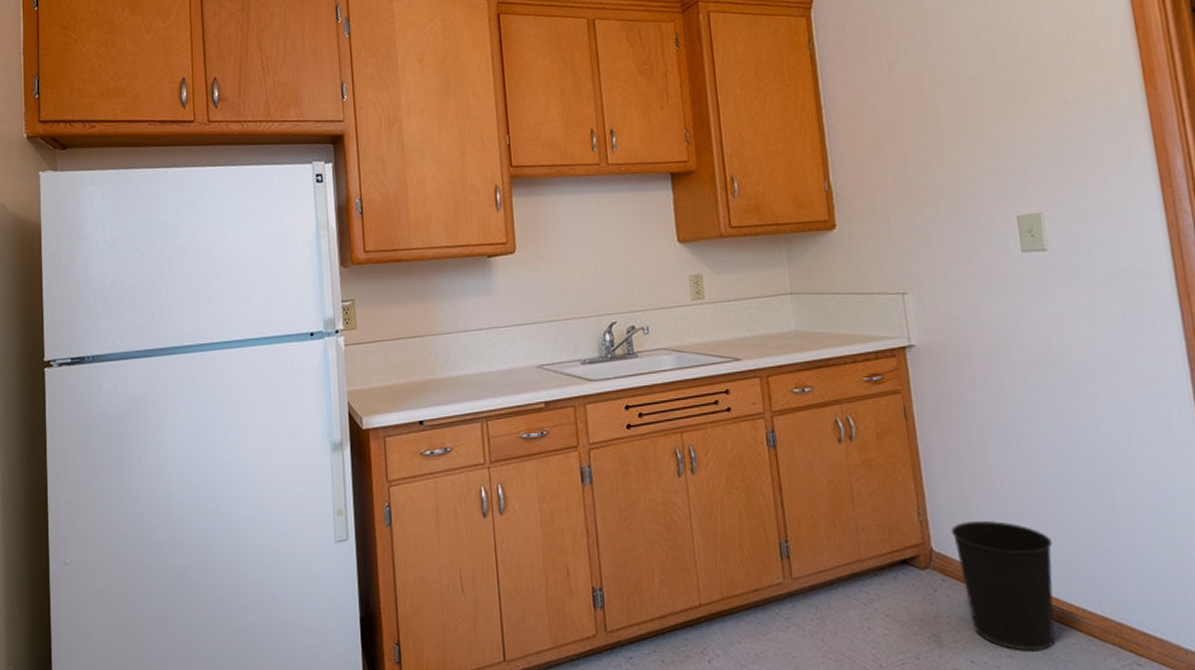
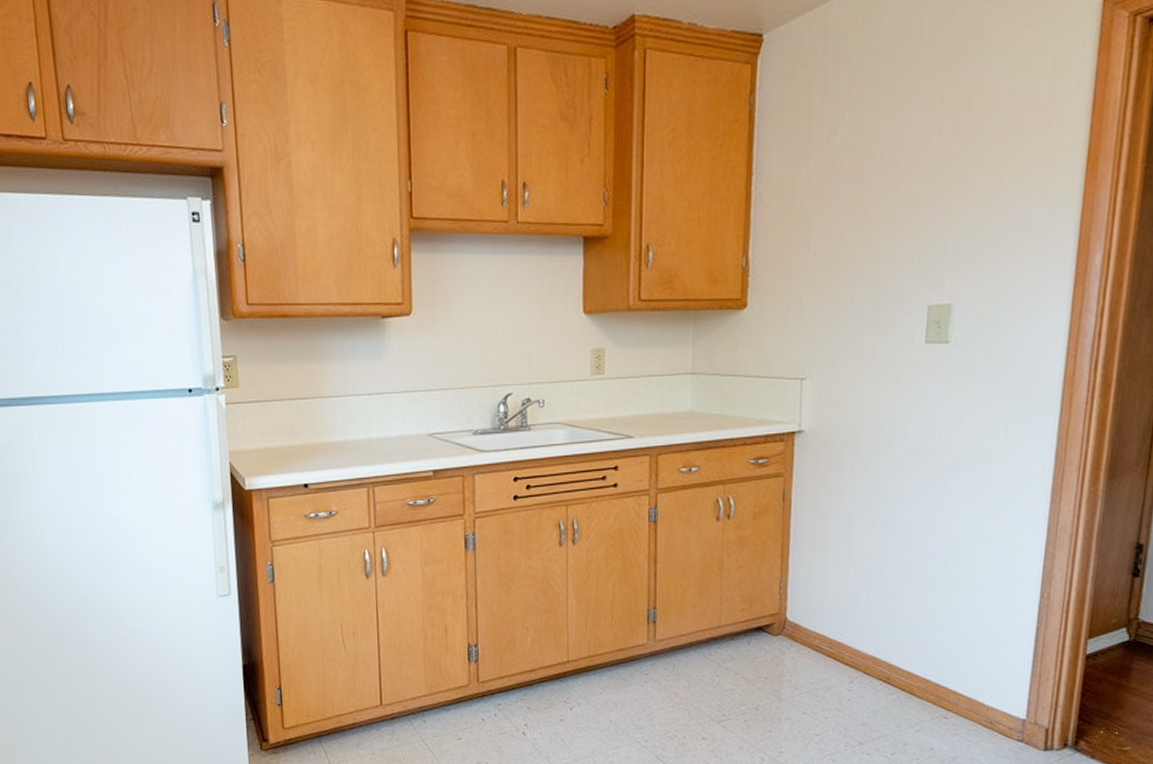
wastebasket: present [950,520,1055,652] -> none [806,594,895,706]

